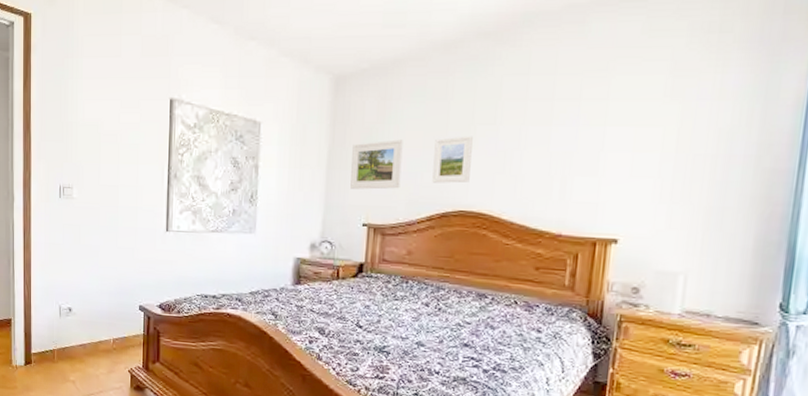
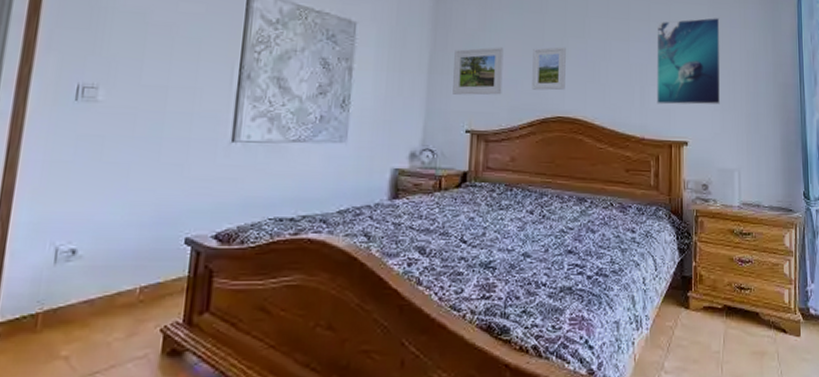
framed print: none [581,89,682,197] -> present [657,17,721,105]

